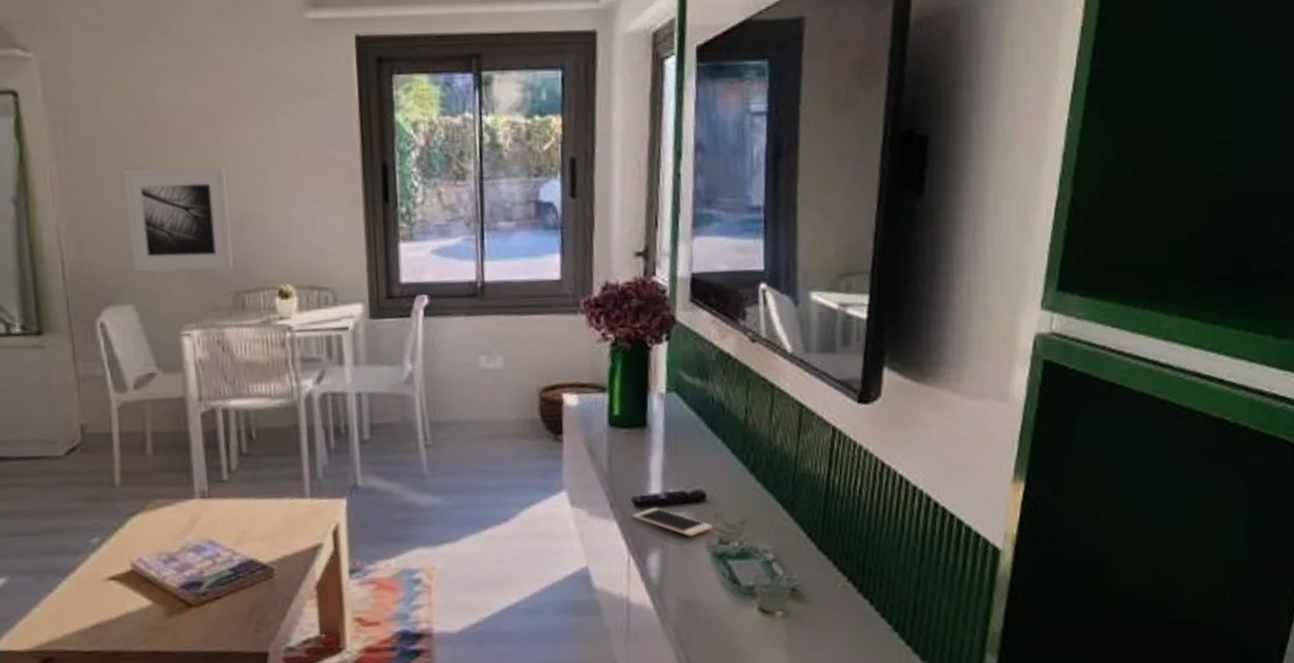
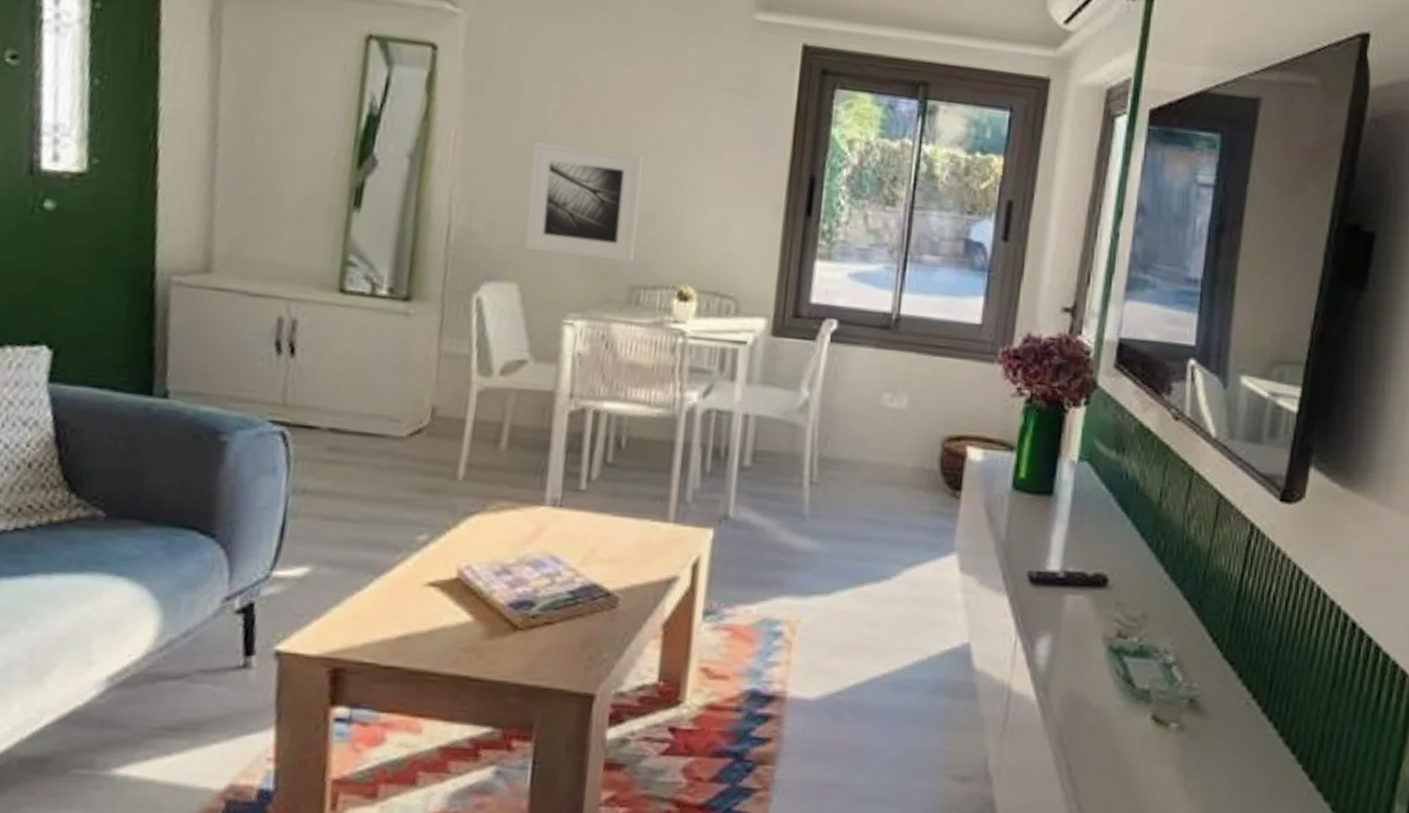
cell phone: present [632,507,713,537] -> none [1025,585,1113,625]

